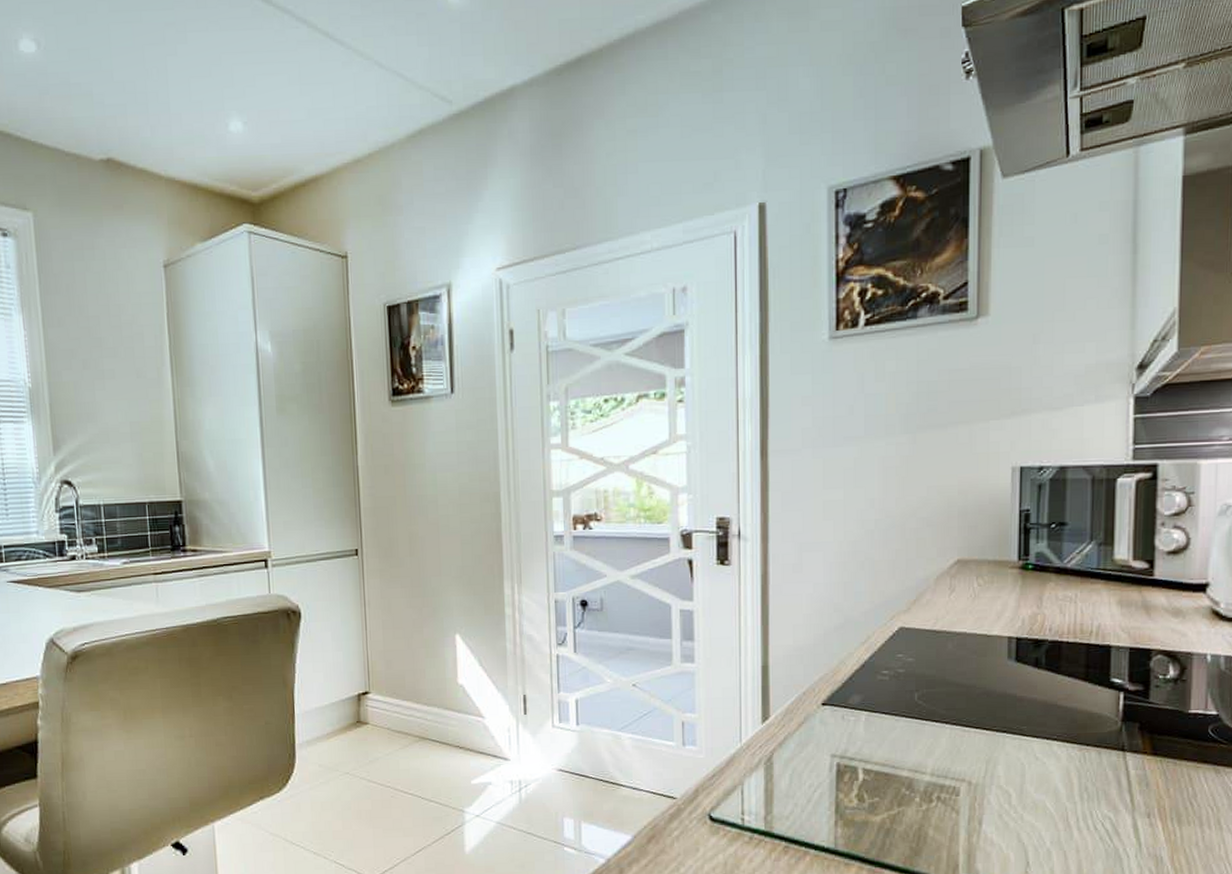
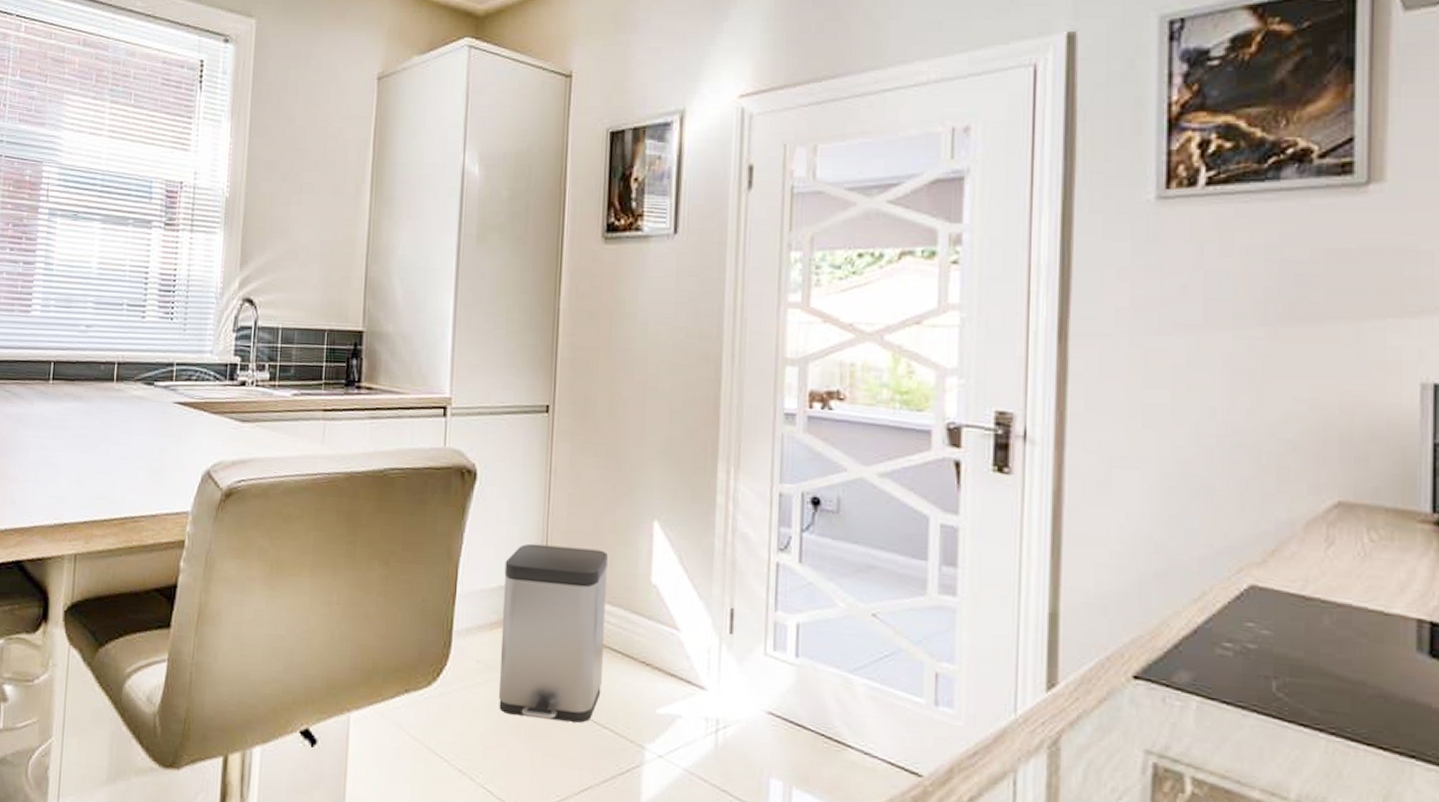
pedal bin: none [334,663,425,803] -> present [499,543,608,723]

